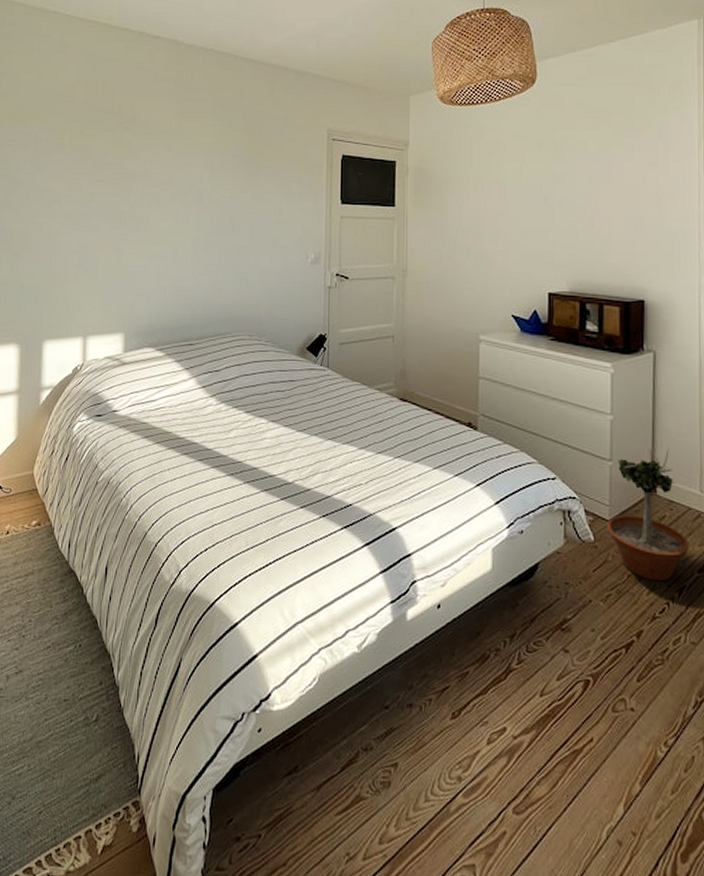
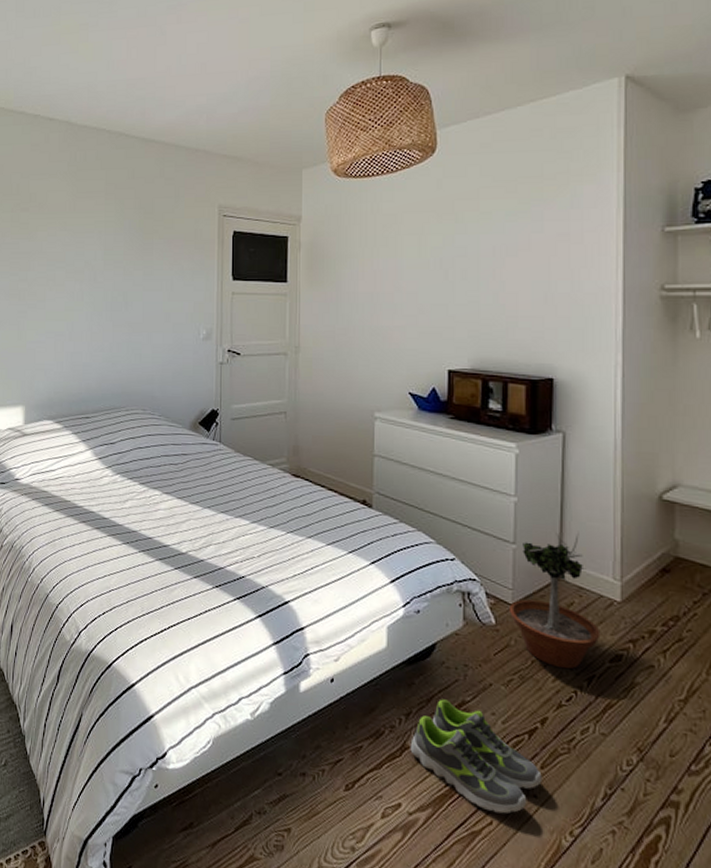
athletic shoe: none [514,618,639,730] -> present [410,699,542,814]

